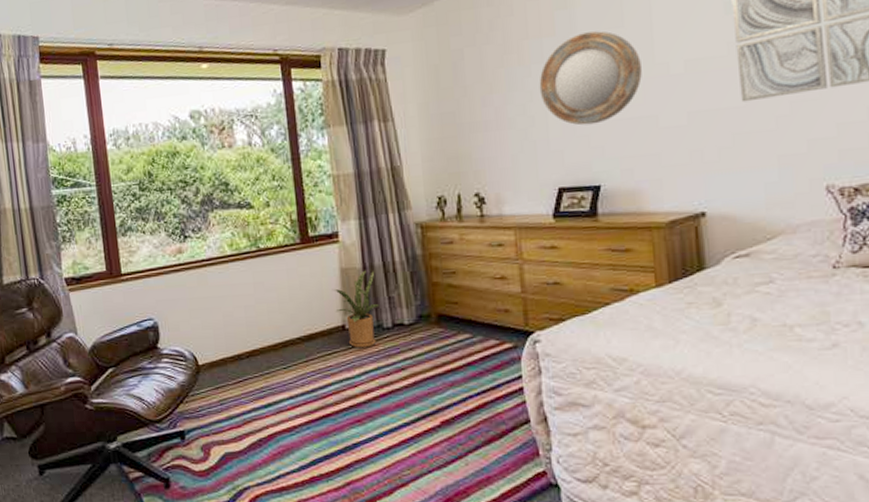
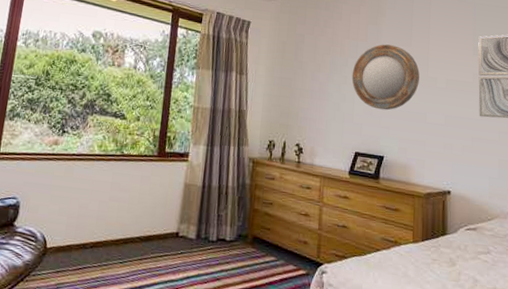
house plant: present [332,270,379,349] -> none [173,188,210,256]

